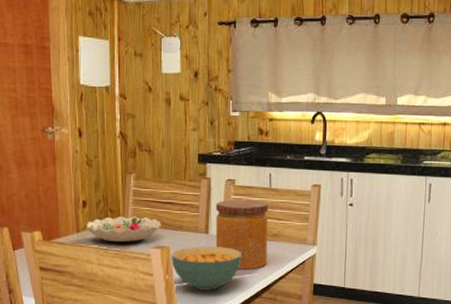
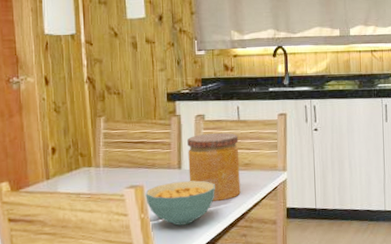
decorative bowl: present [87,216,161,243] -> none [57,158,133,186]

